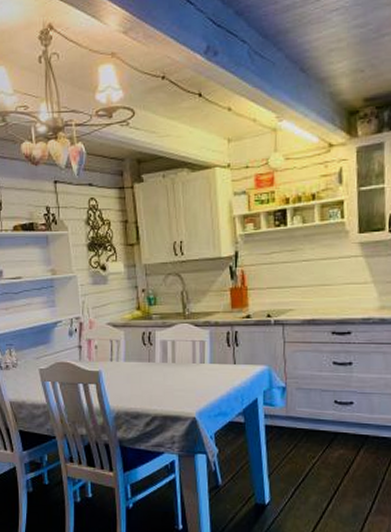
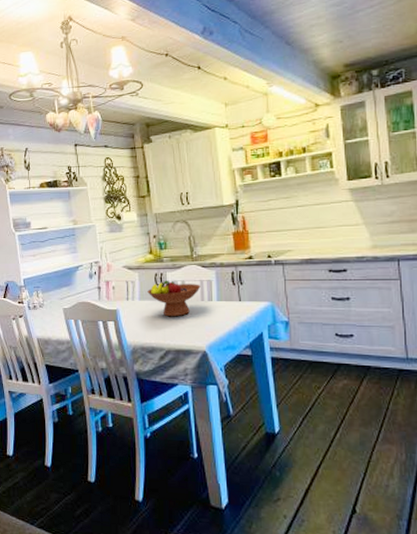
fruit bowl: none [134,340,193,380] -> present [147,280,201,317]

